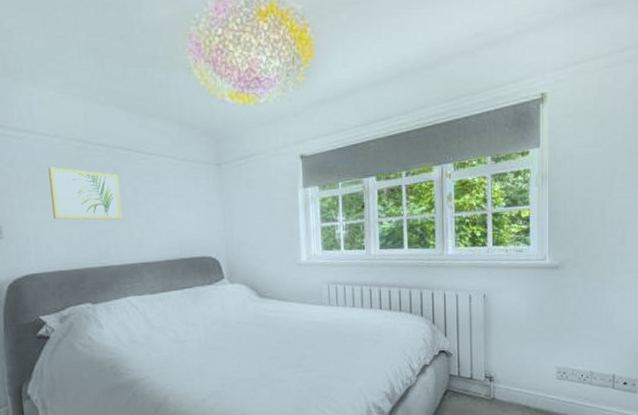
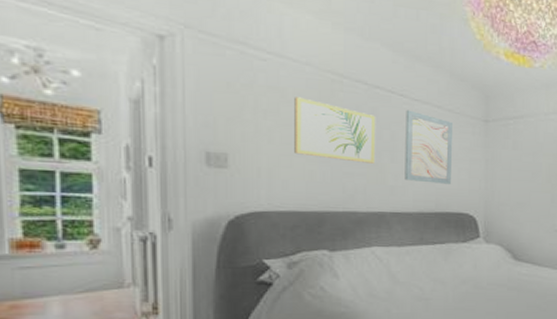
wall art: none [144,164,192,232] -> present [404,110,454,184]

